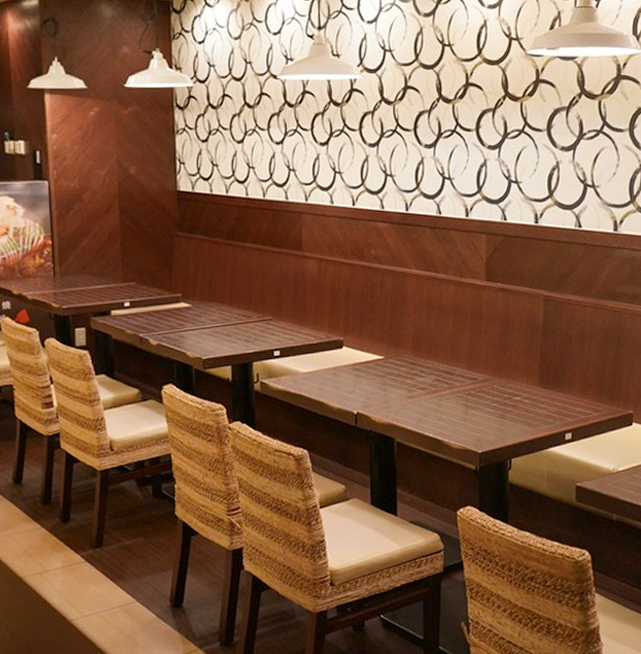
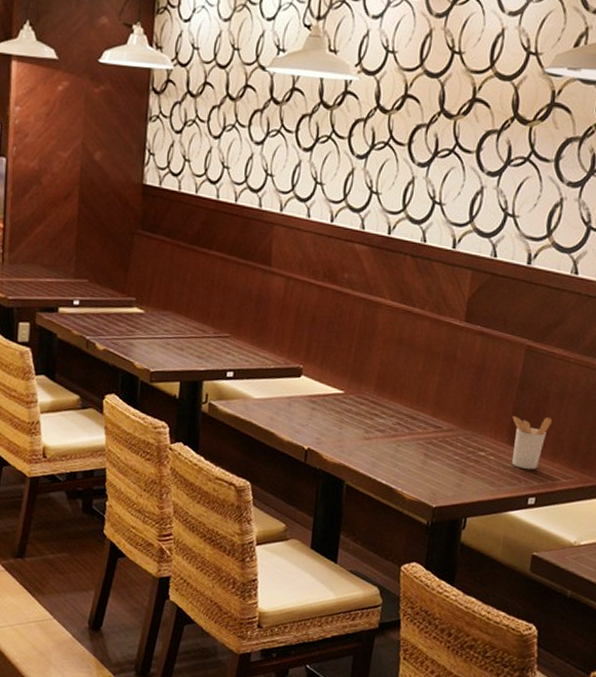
utensil holder: none [540,359,578,408] -> present [511,416,553,470]

